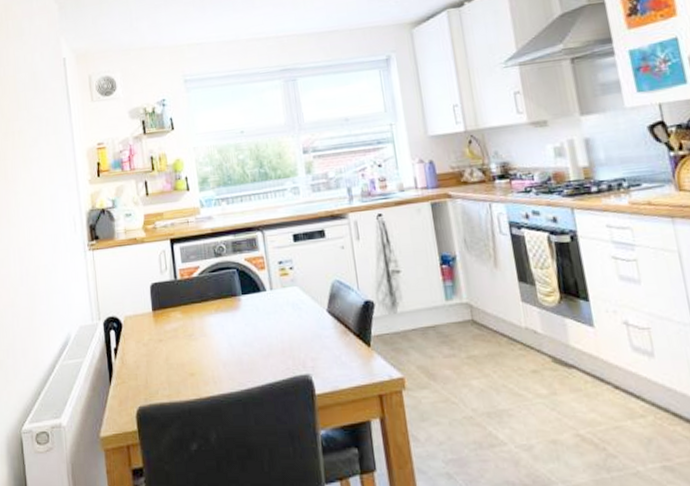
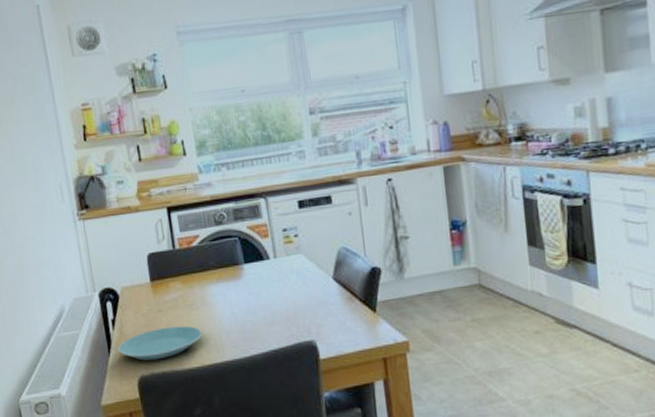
plate: none [118,356,201,391] -> present [117,325,203,361]

